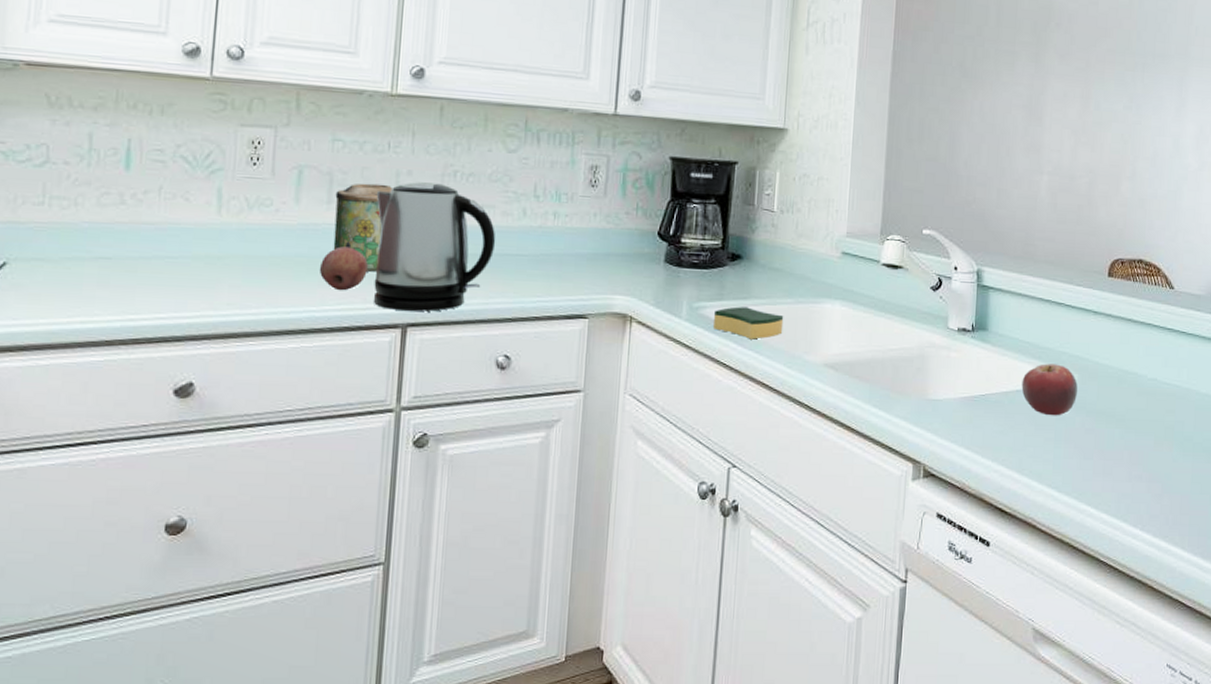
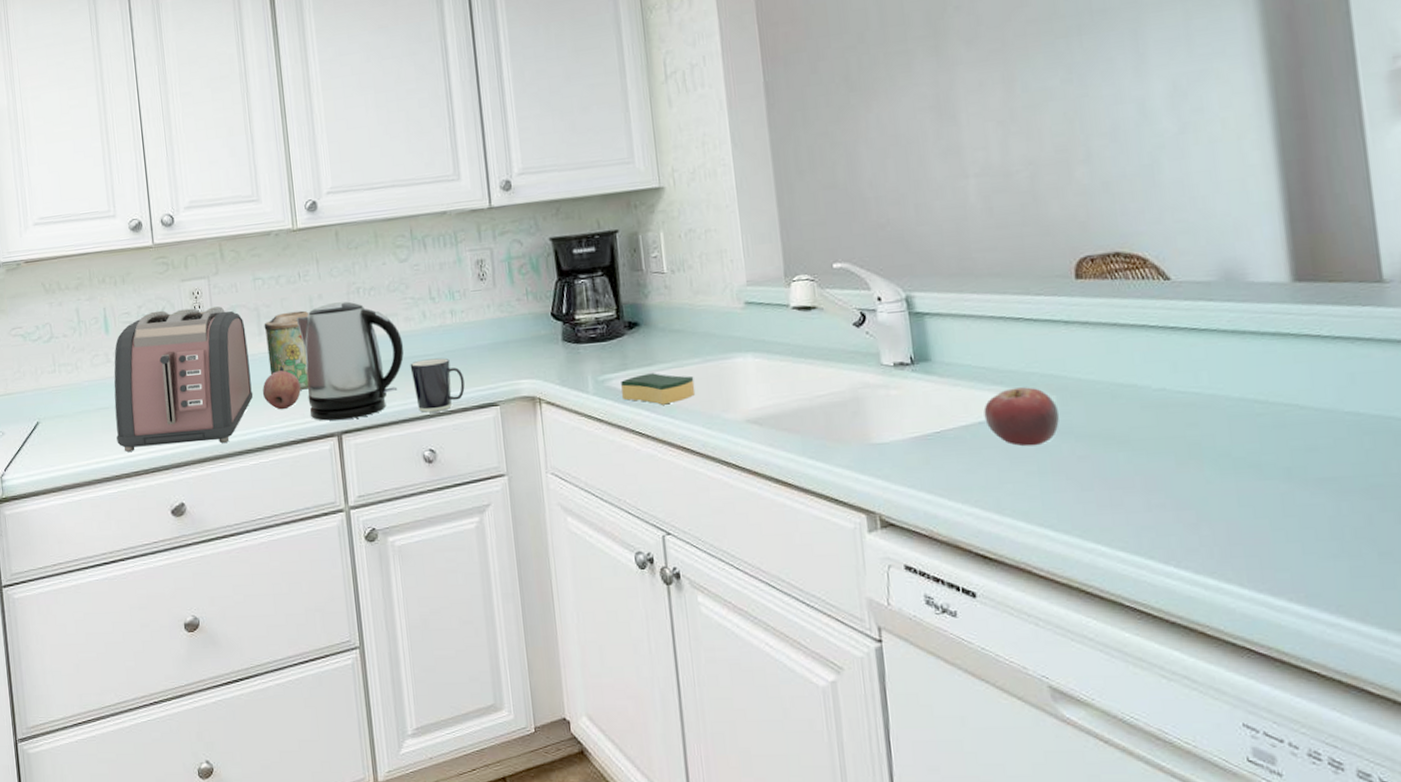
toaster: none [115,154,312,319] -> present [114,306,254,452]
mug: none [498,259,556,316] -> present [410,358,465,413]

